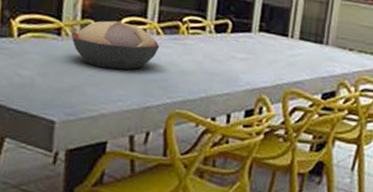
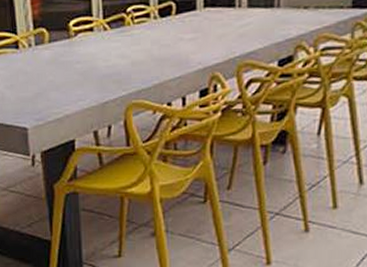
decorative bowl: present [72,20,160,70] -> none [29,24,109,72]

